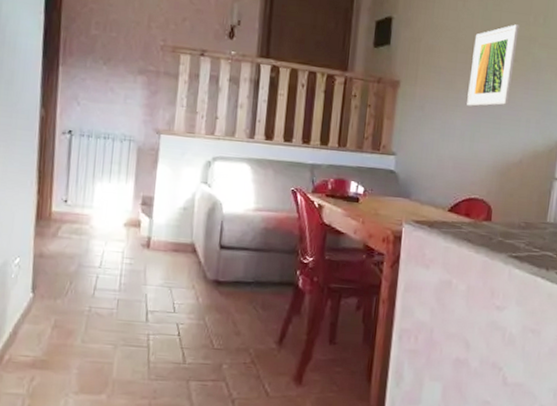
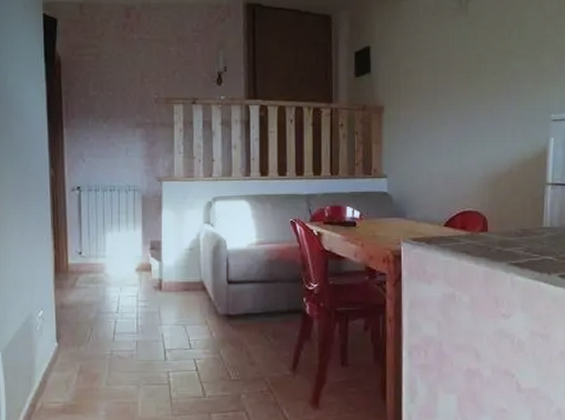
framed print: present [467,24,519,107] -> none [451,39,495,123]

